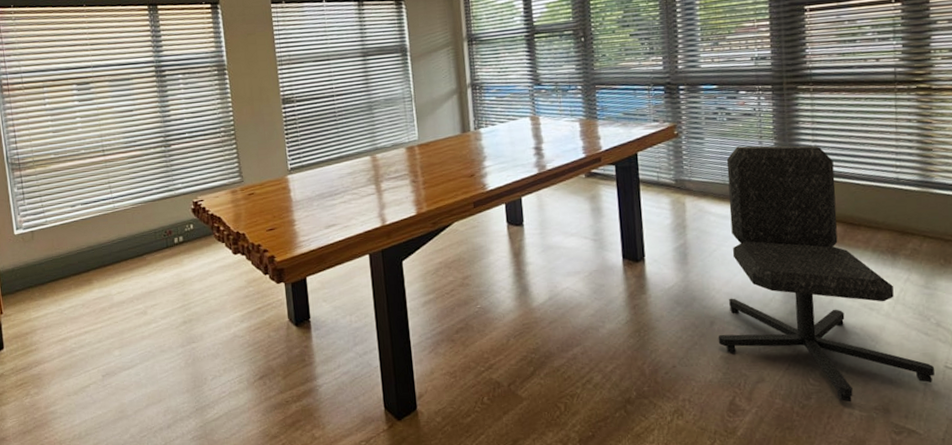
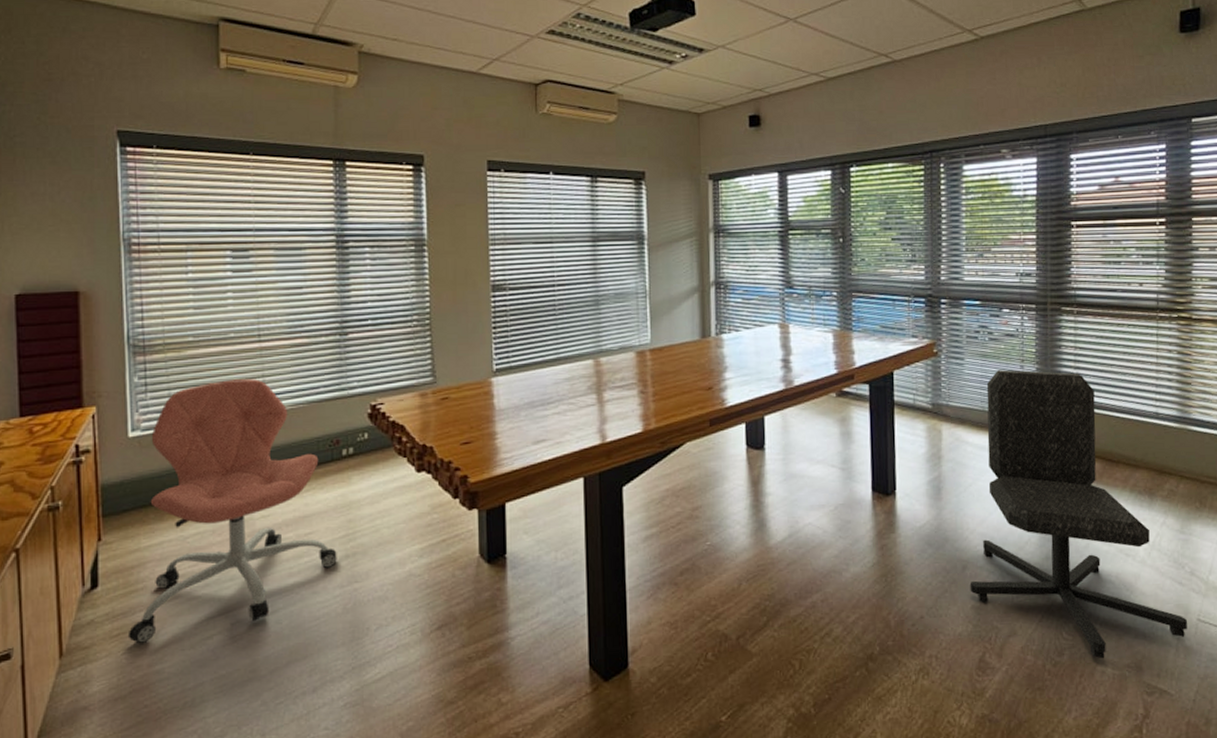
office chair: none [28,185,178,392] -> present [127,379,337,644]

